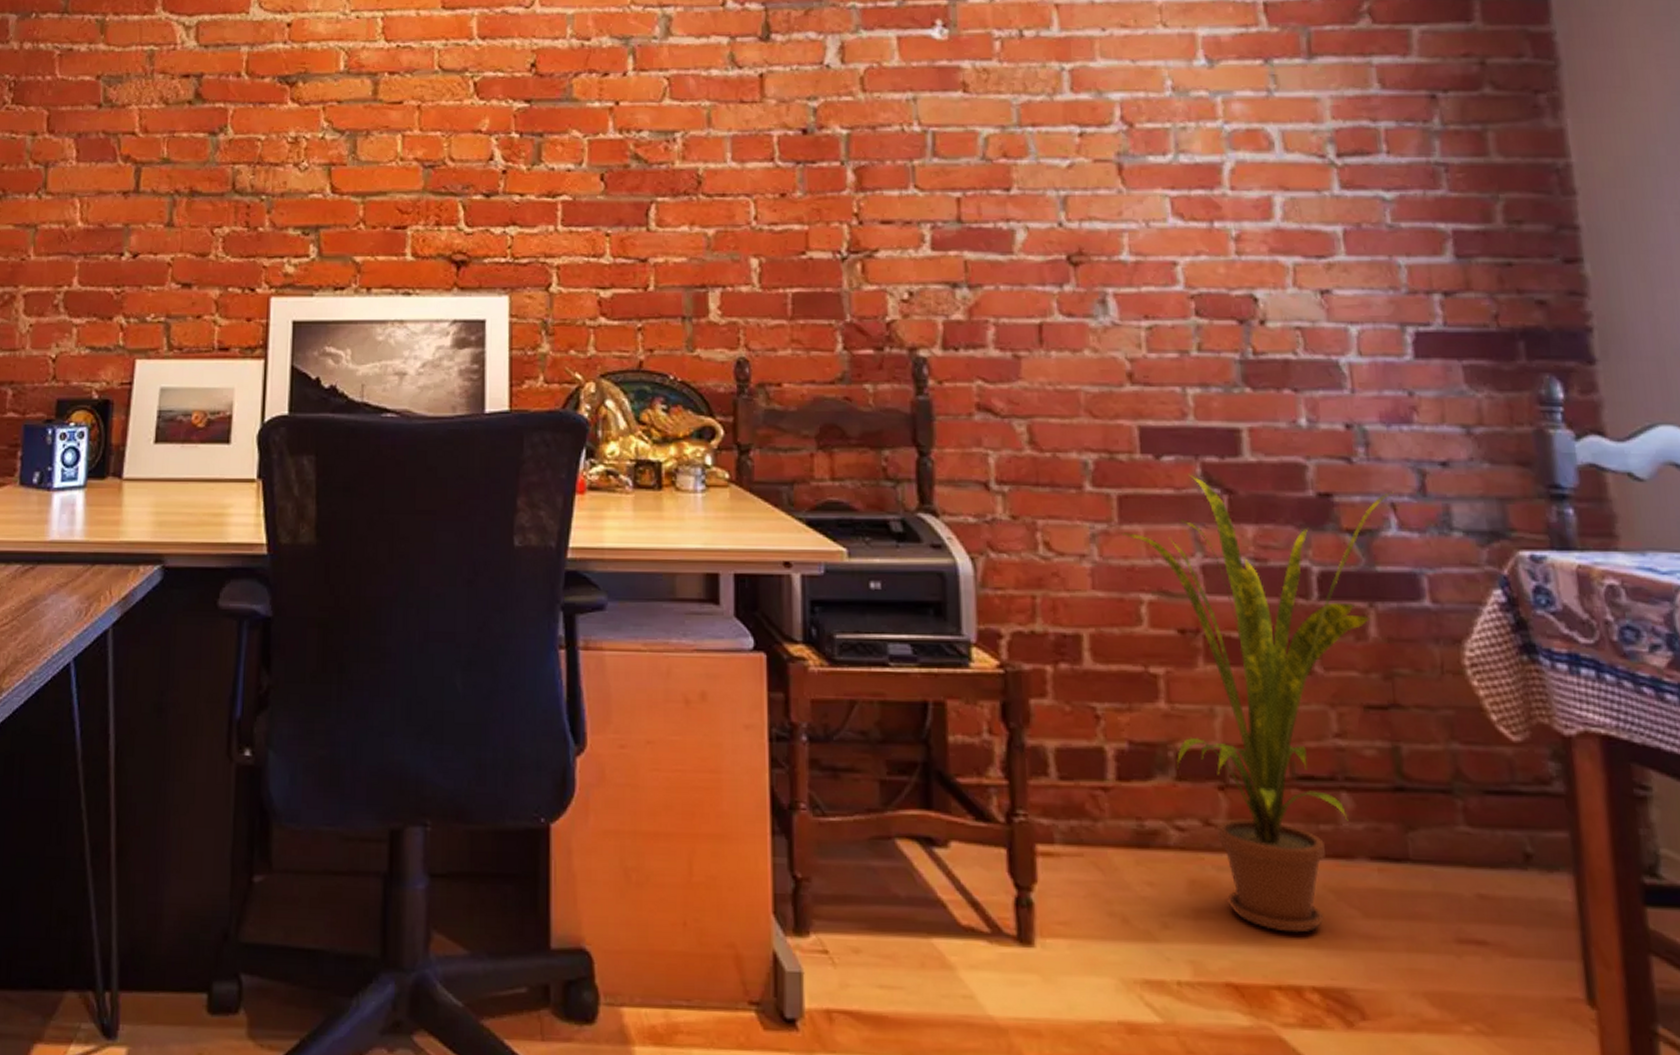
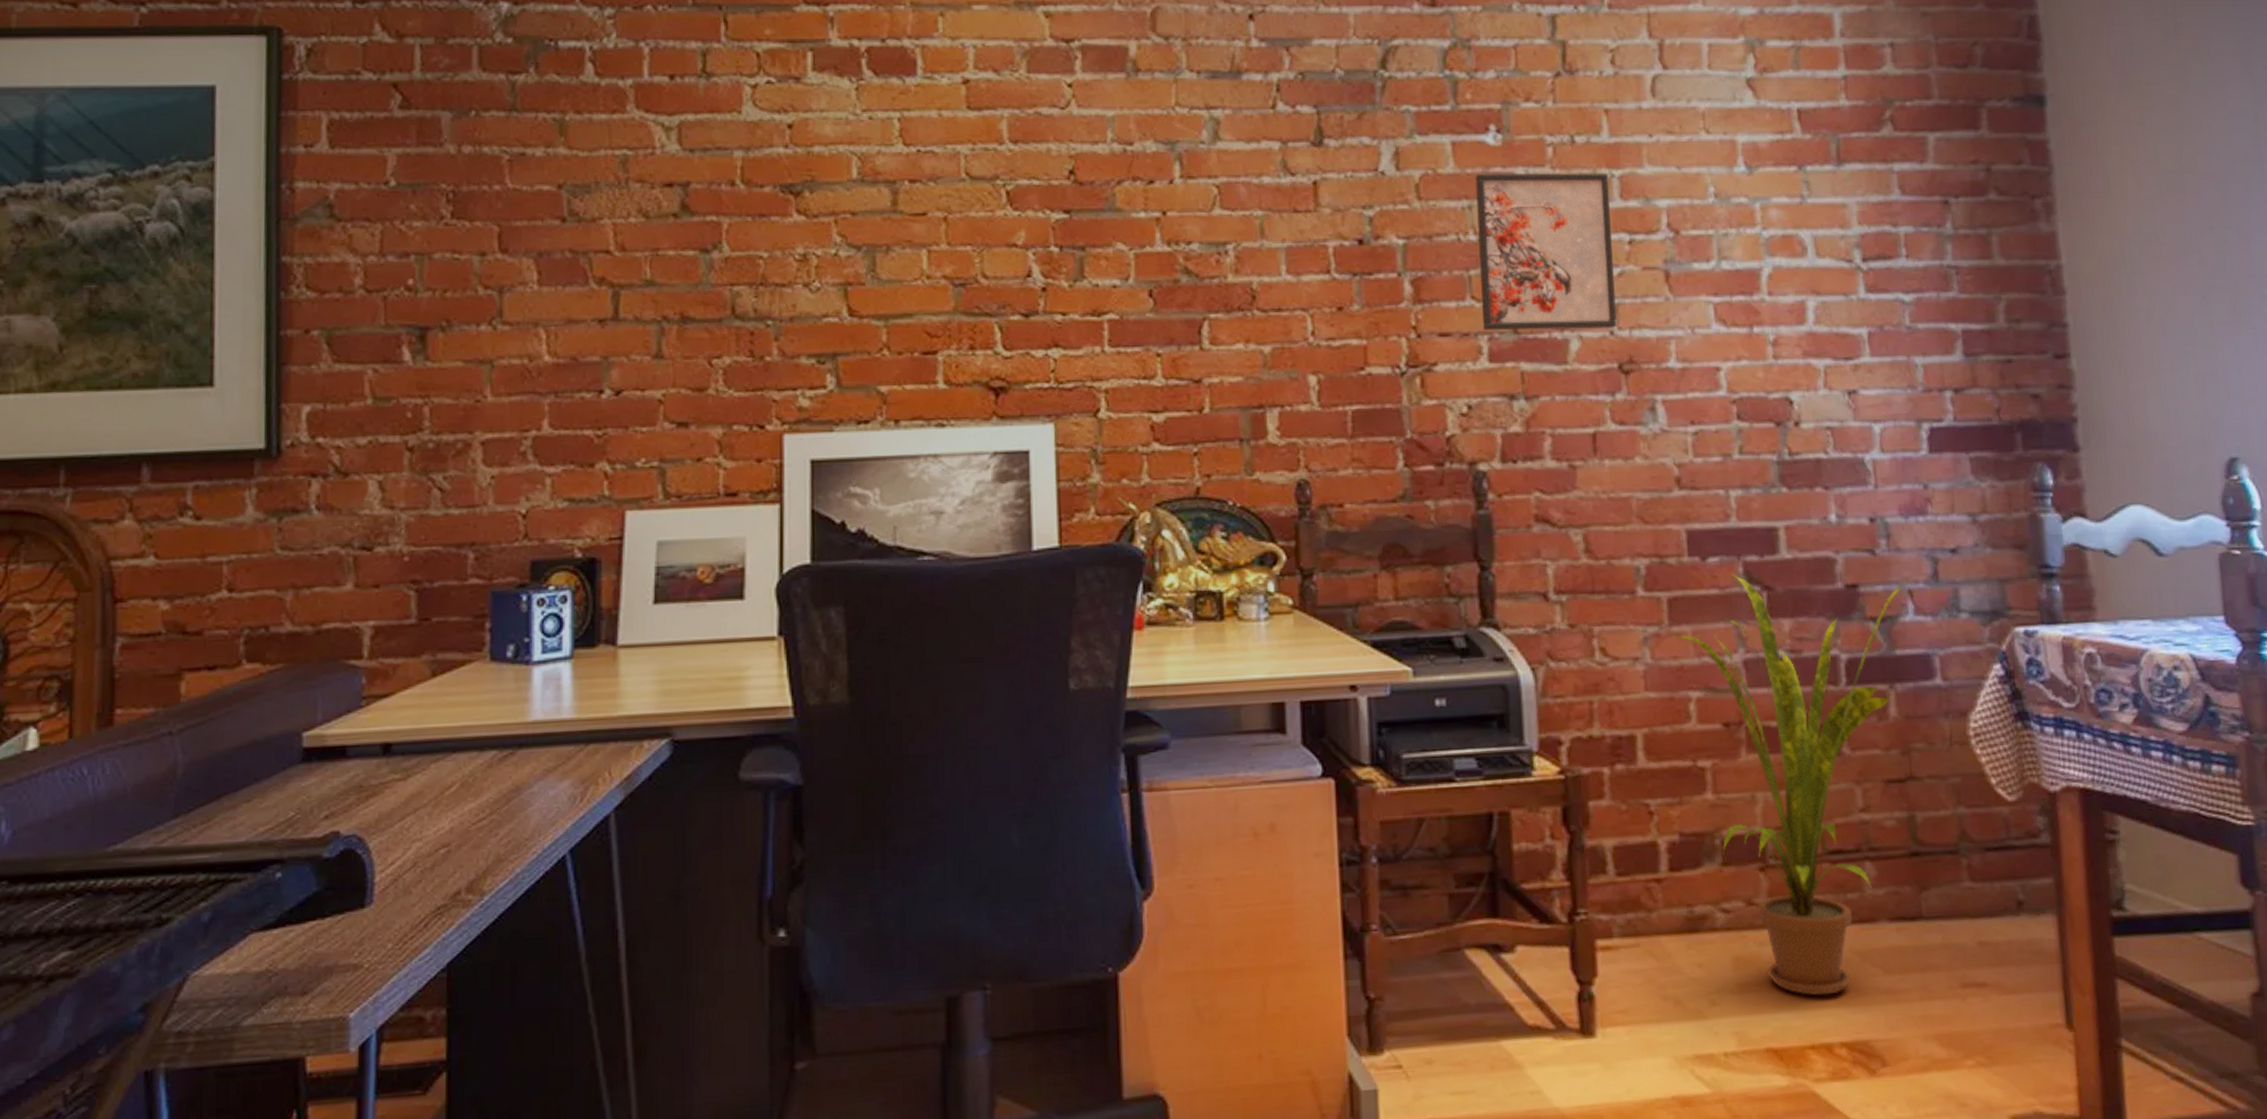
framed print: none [920,66,1066,220] -> present [1475,172,1617,331]

